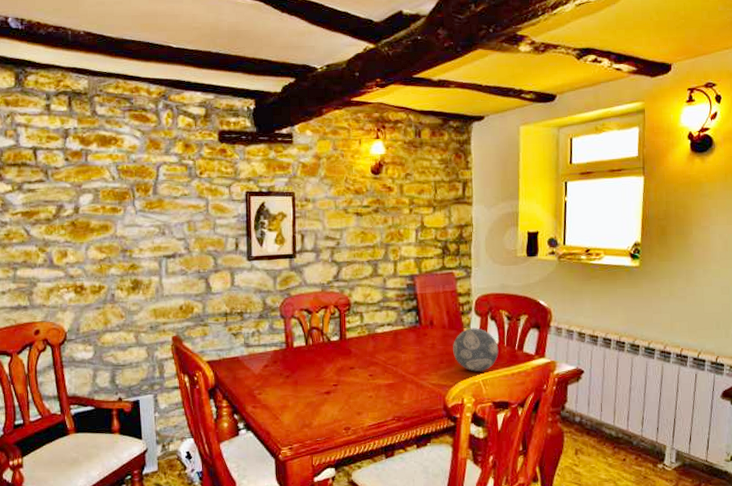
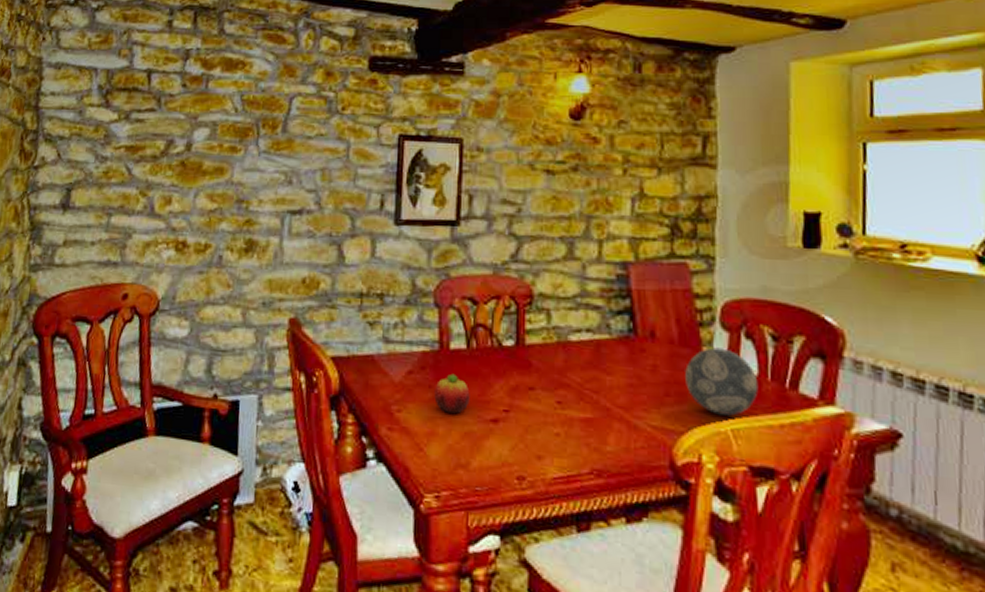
fruit: none [284,363,310,391] -> present [434,373,470,414]

